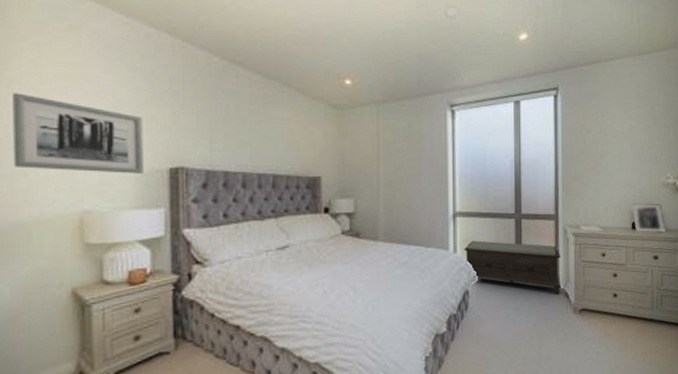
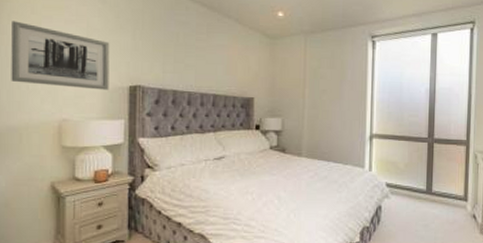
bench: present [464,240,561,294] -> none [379,160,470,215]

